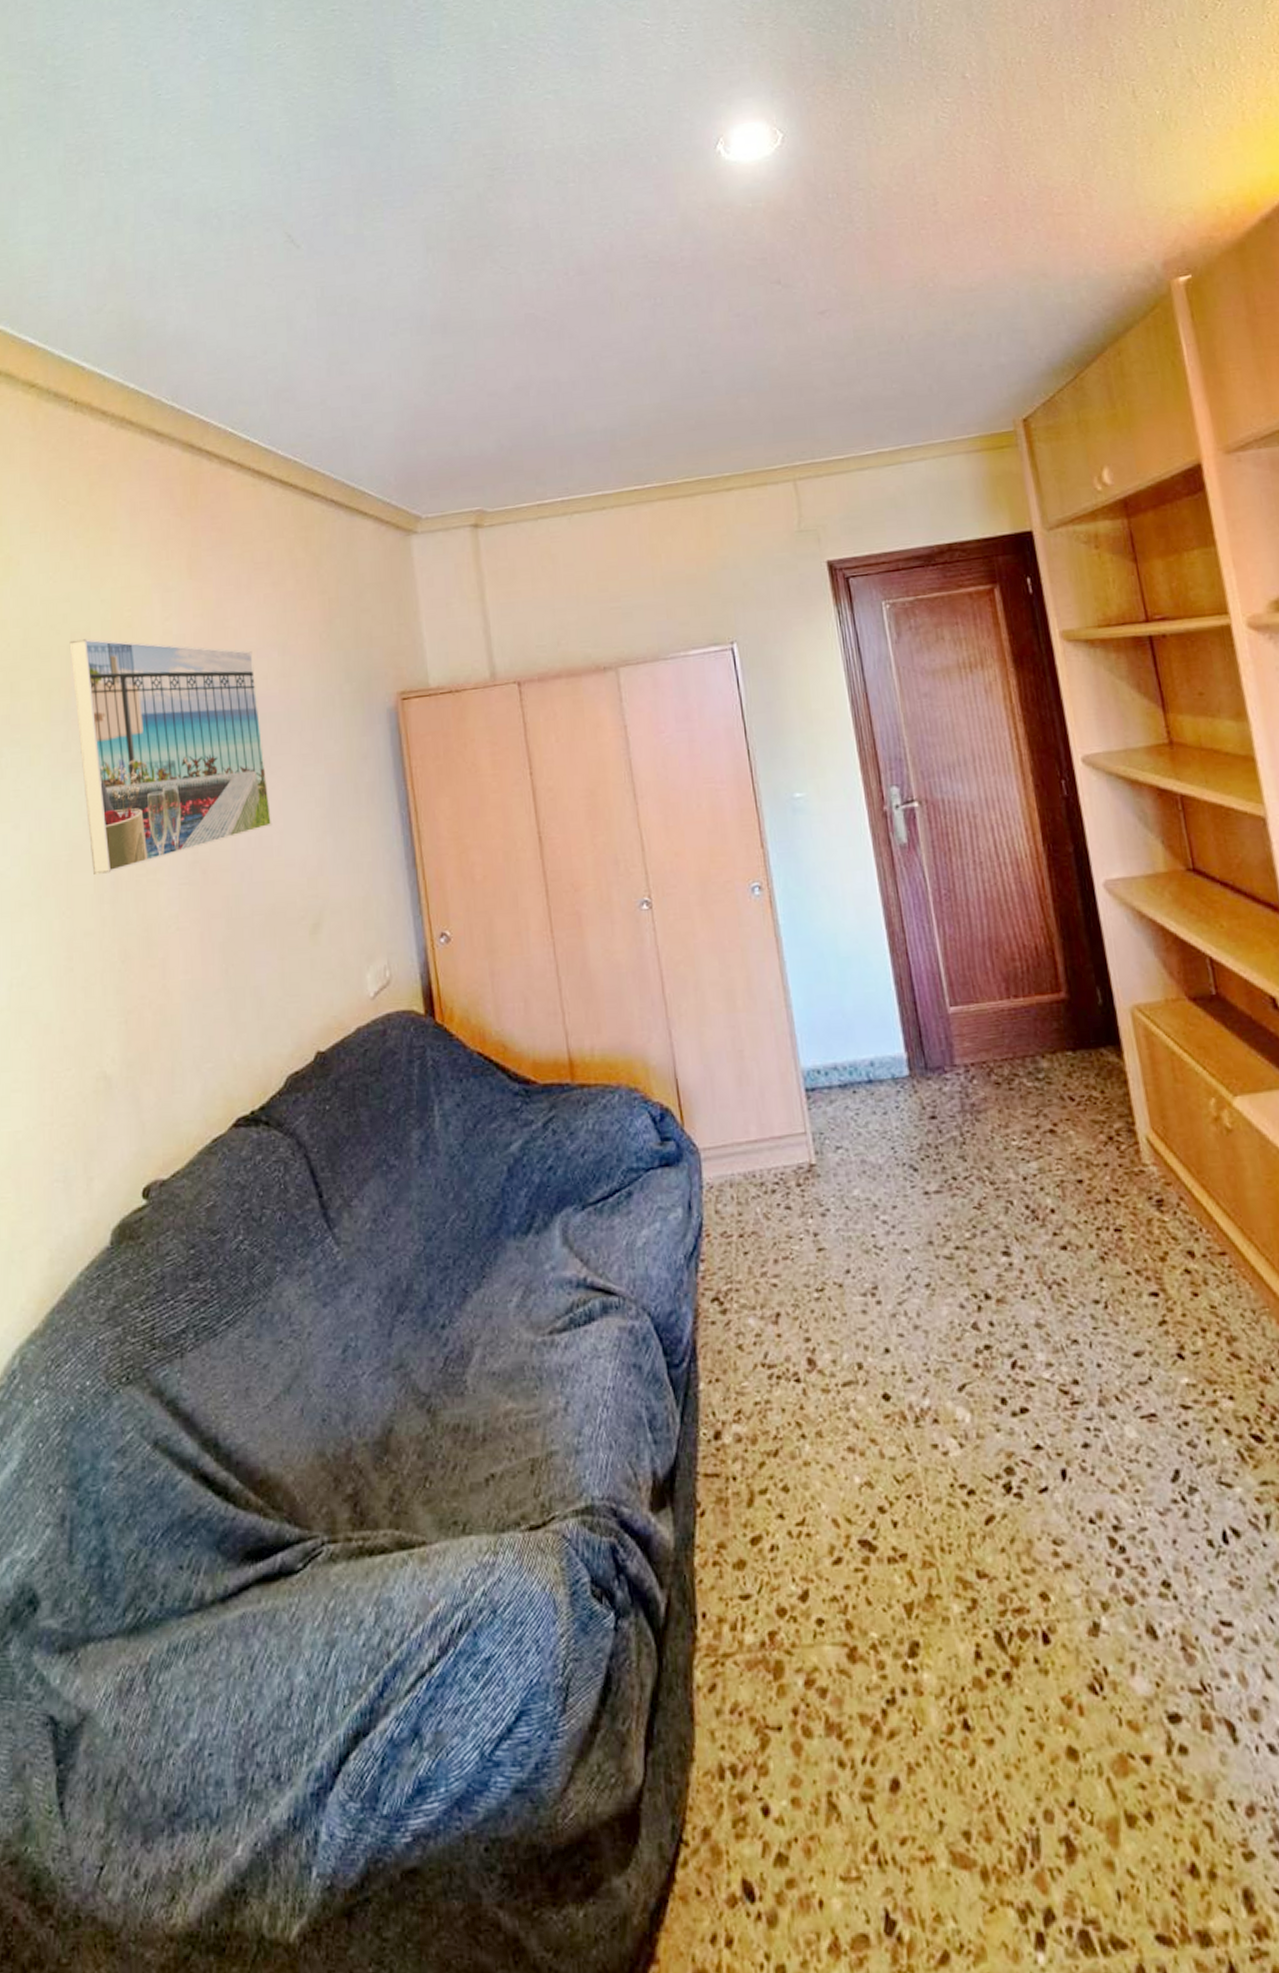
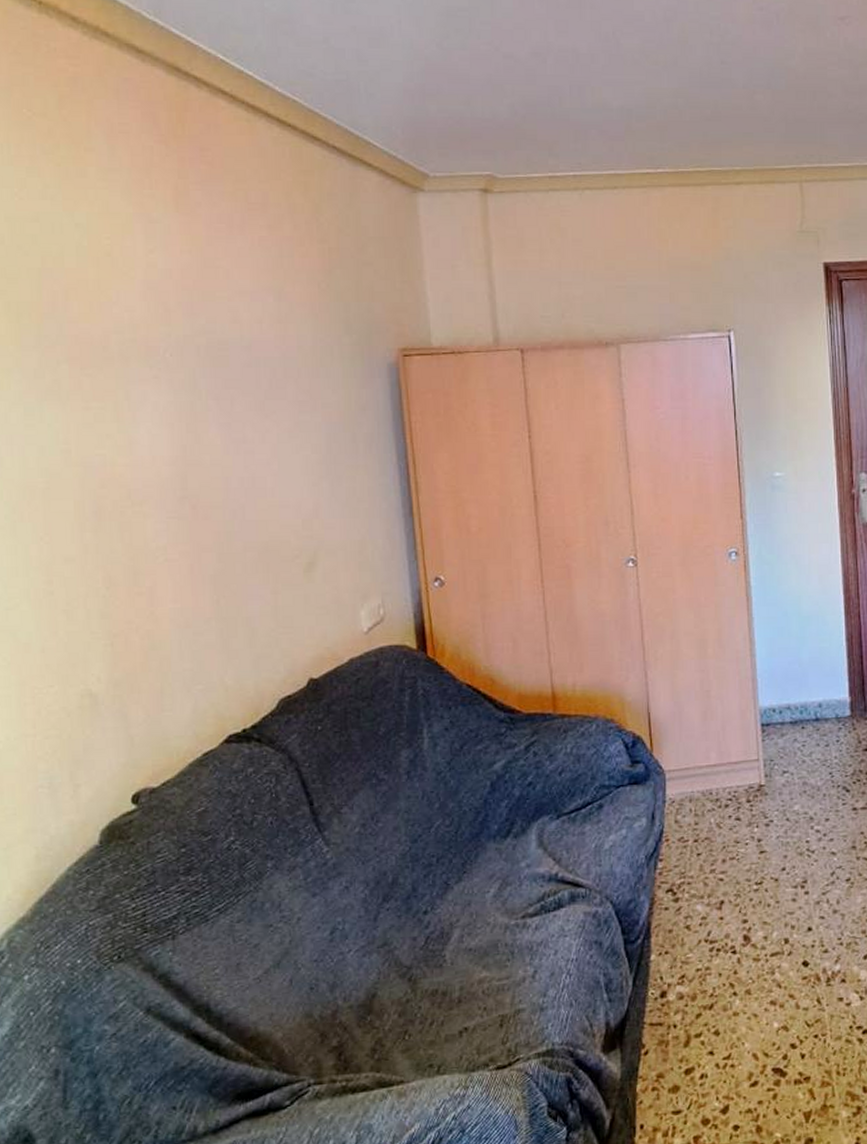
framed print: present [69,638,273,874] -> none [40,263,266,503]

